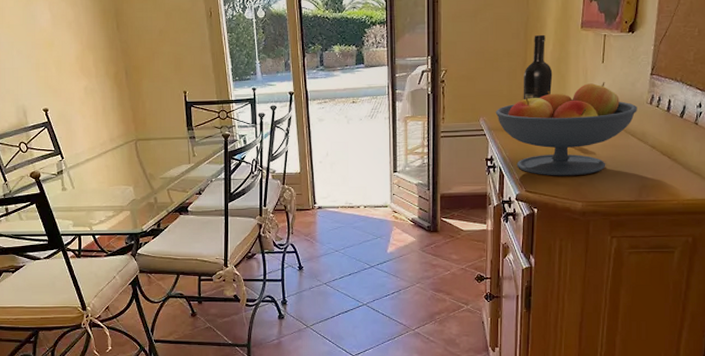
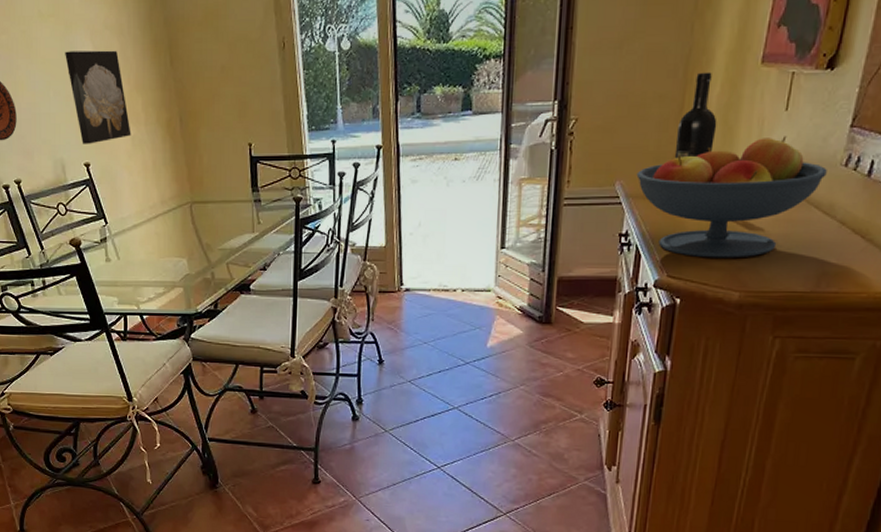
wall art: none [27,17,84,93] -> present [65,50,131,144]

